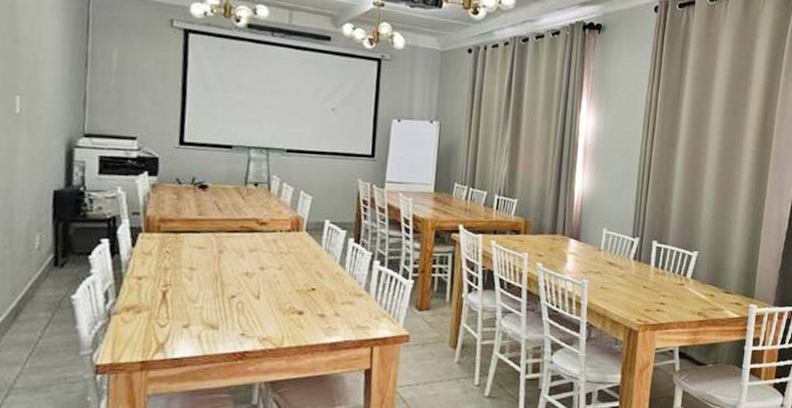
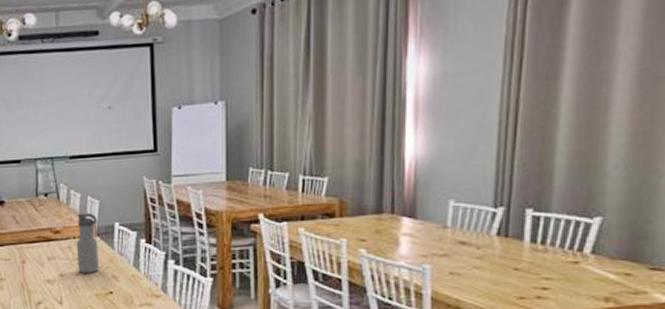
water bottle: none [281,207,308,268] -> present [76,213,99,273]

